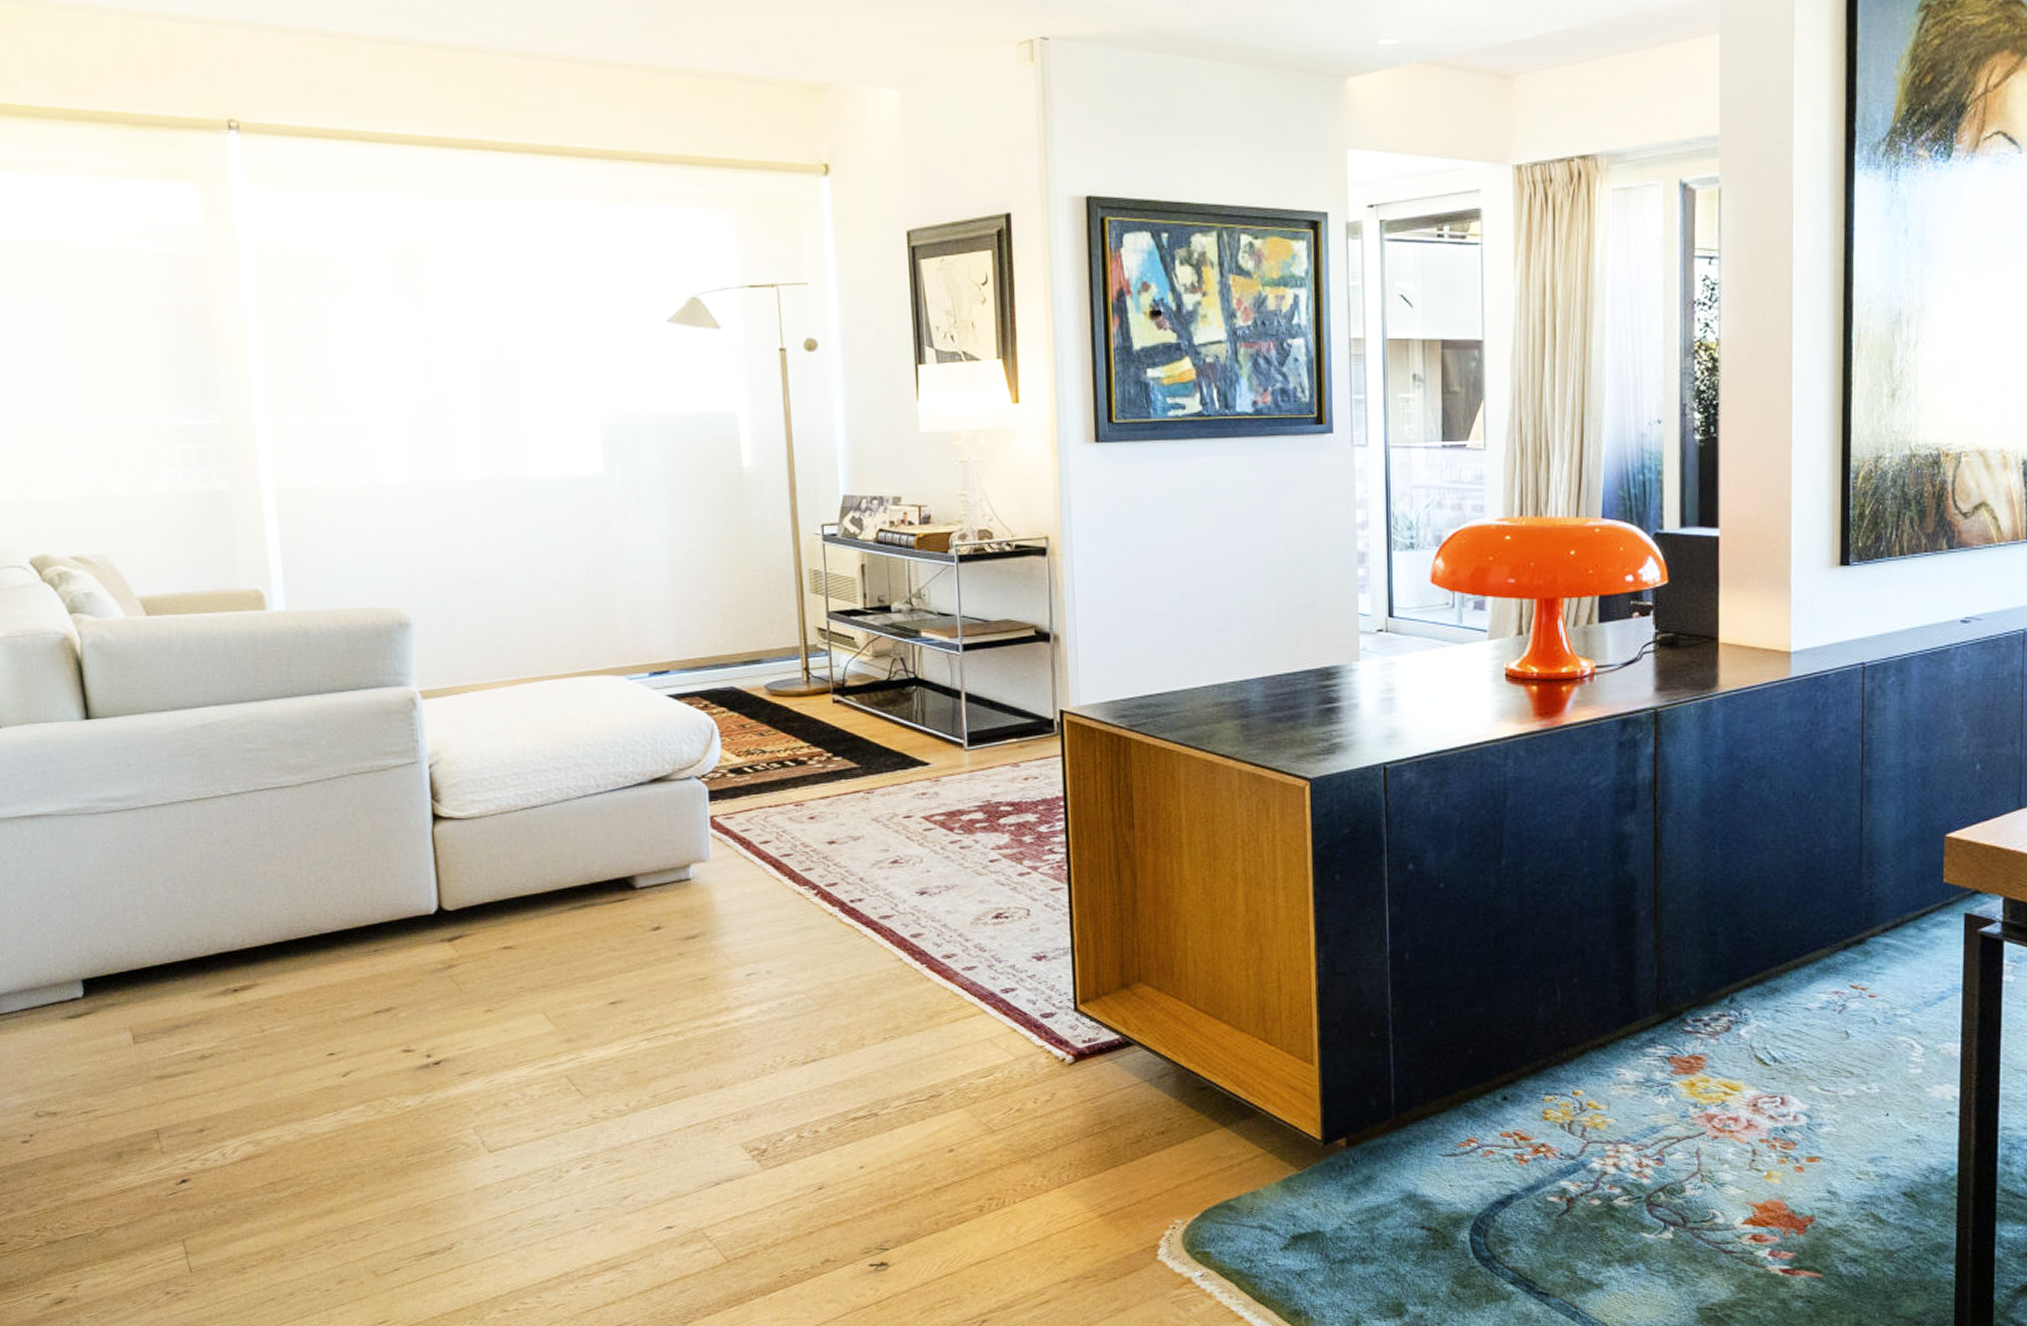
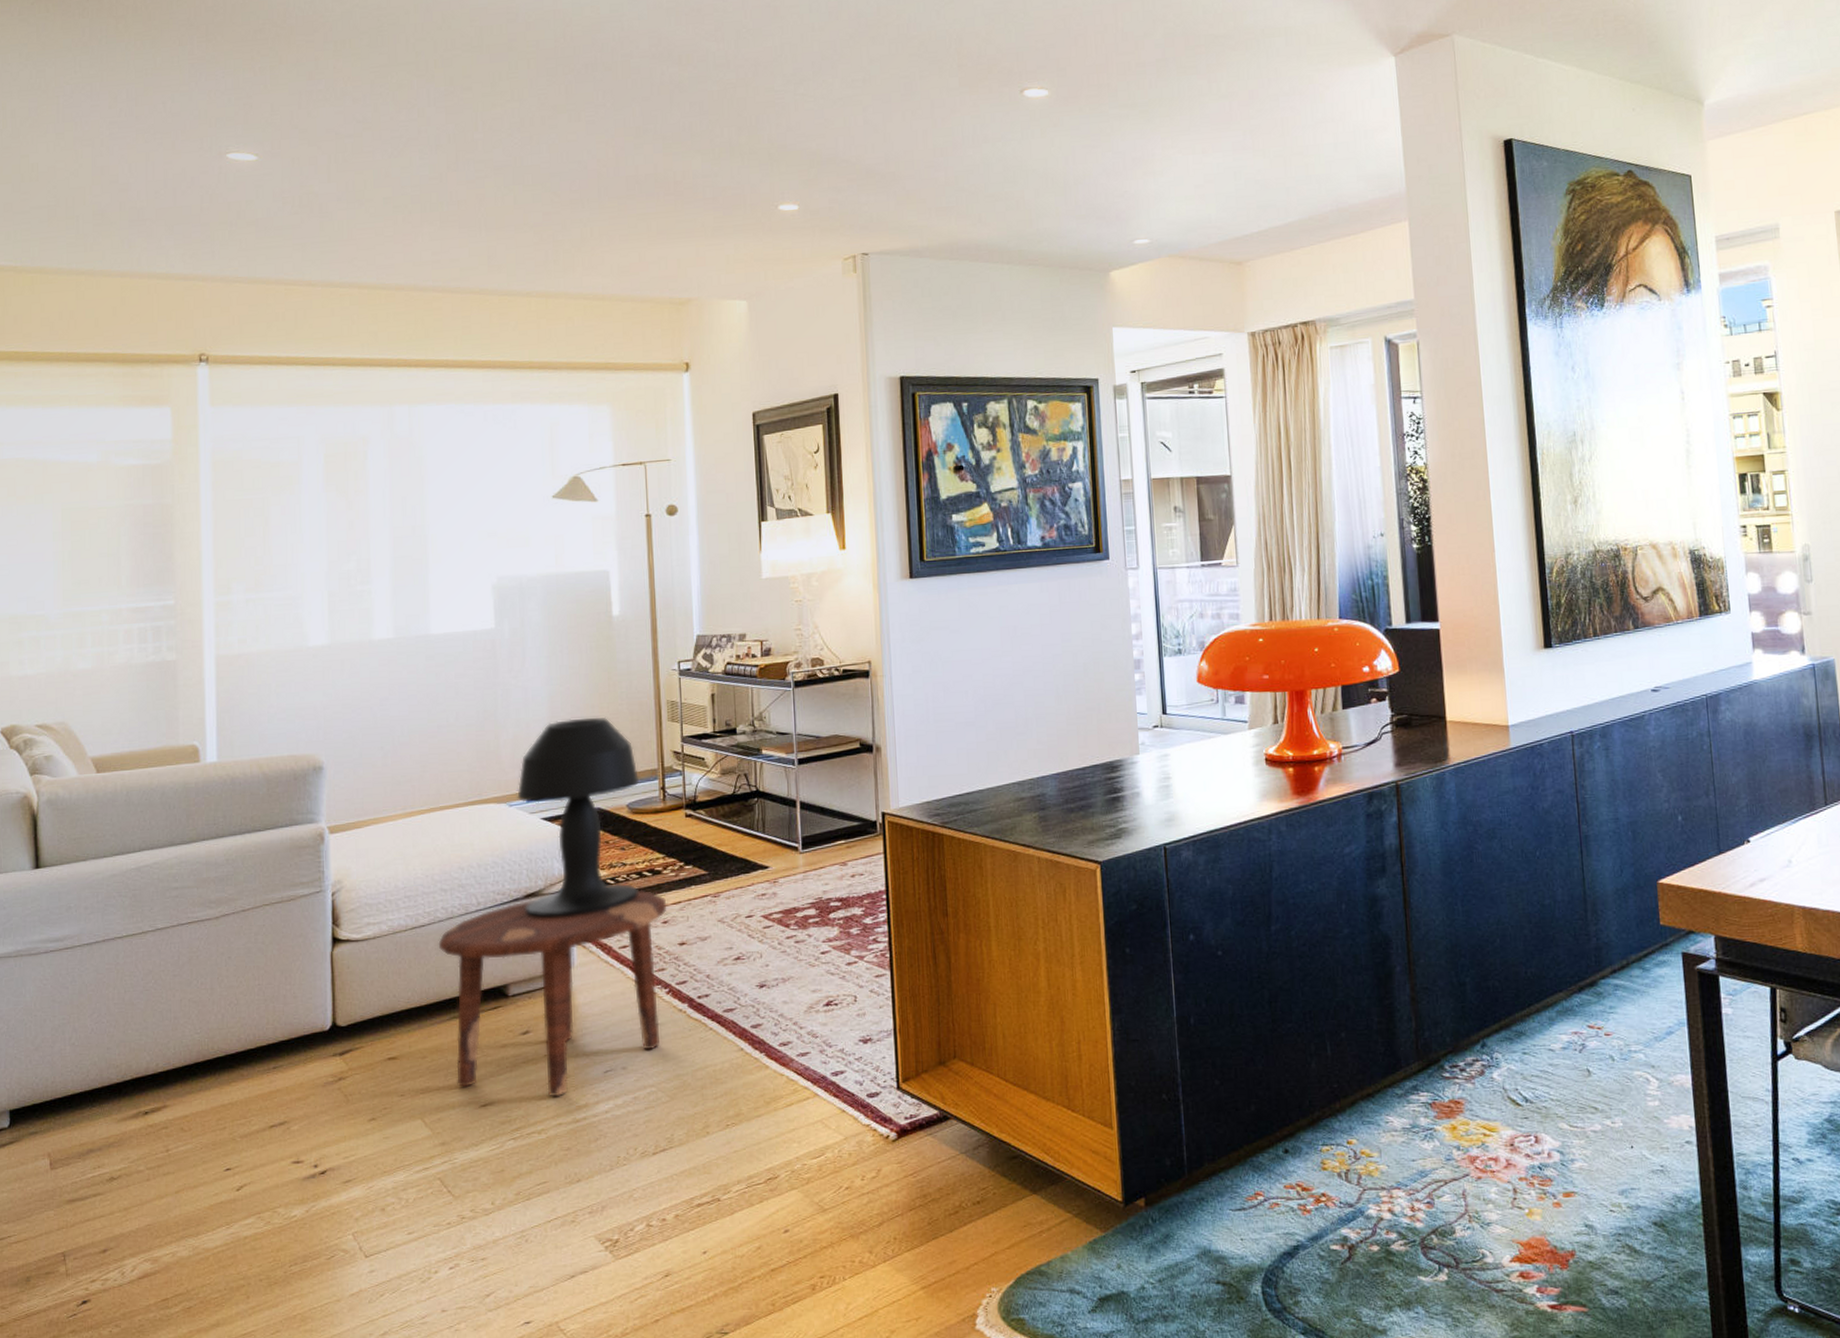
side table: none [553,781,814,999] -> present [438,889,667,1097]
table lamp: none [637,584,782,807] -> present [517,716,640,919]

